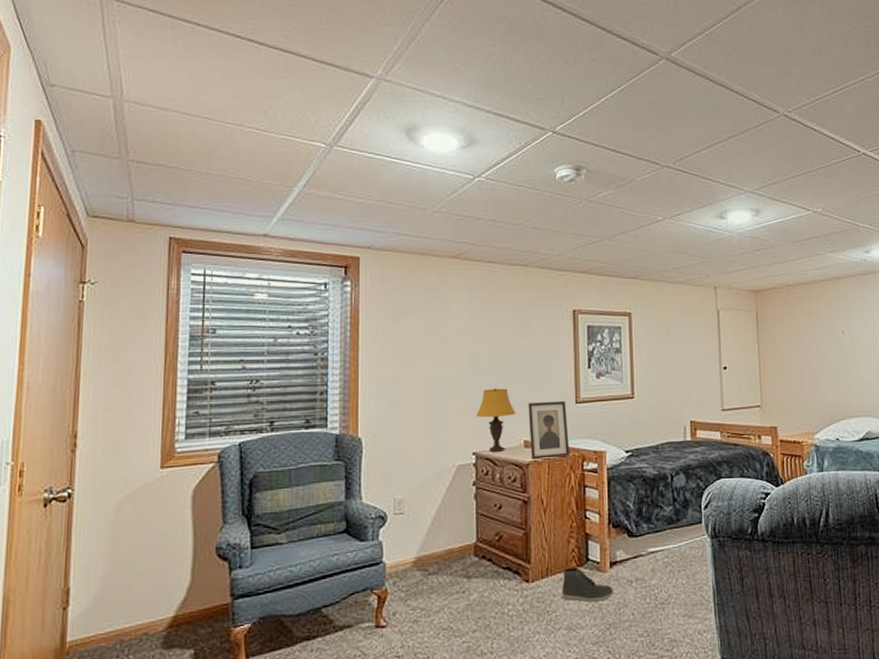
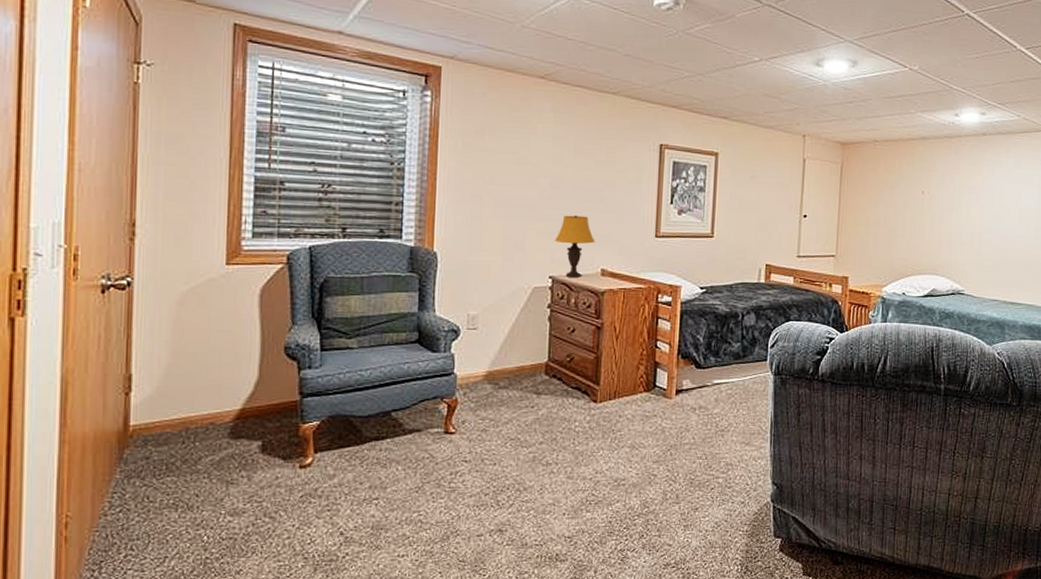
picture frame: present [528,400,570,459] -> none [607,232,646,288]
sneaker: present [562,567,613,602] -> none [628,392,677,425]

